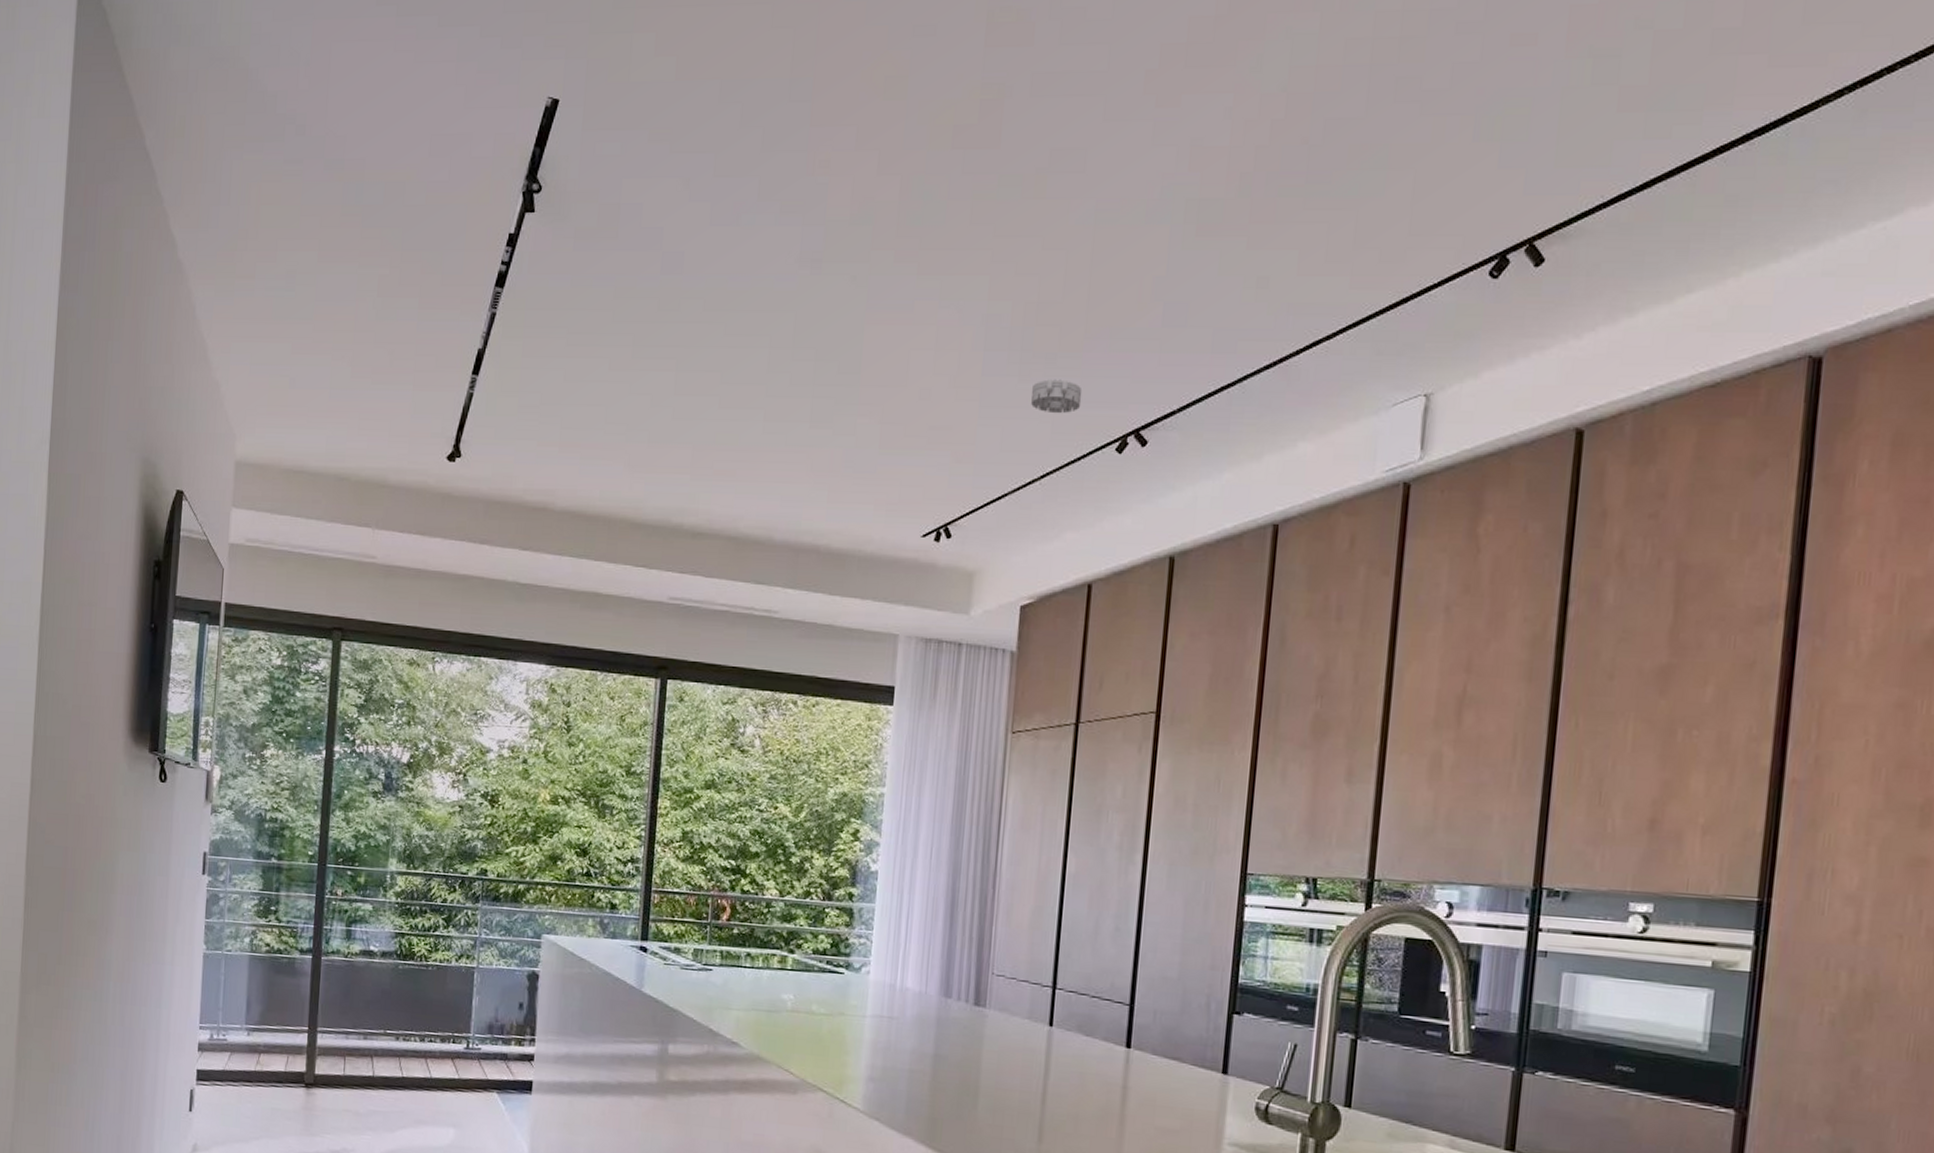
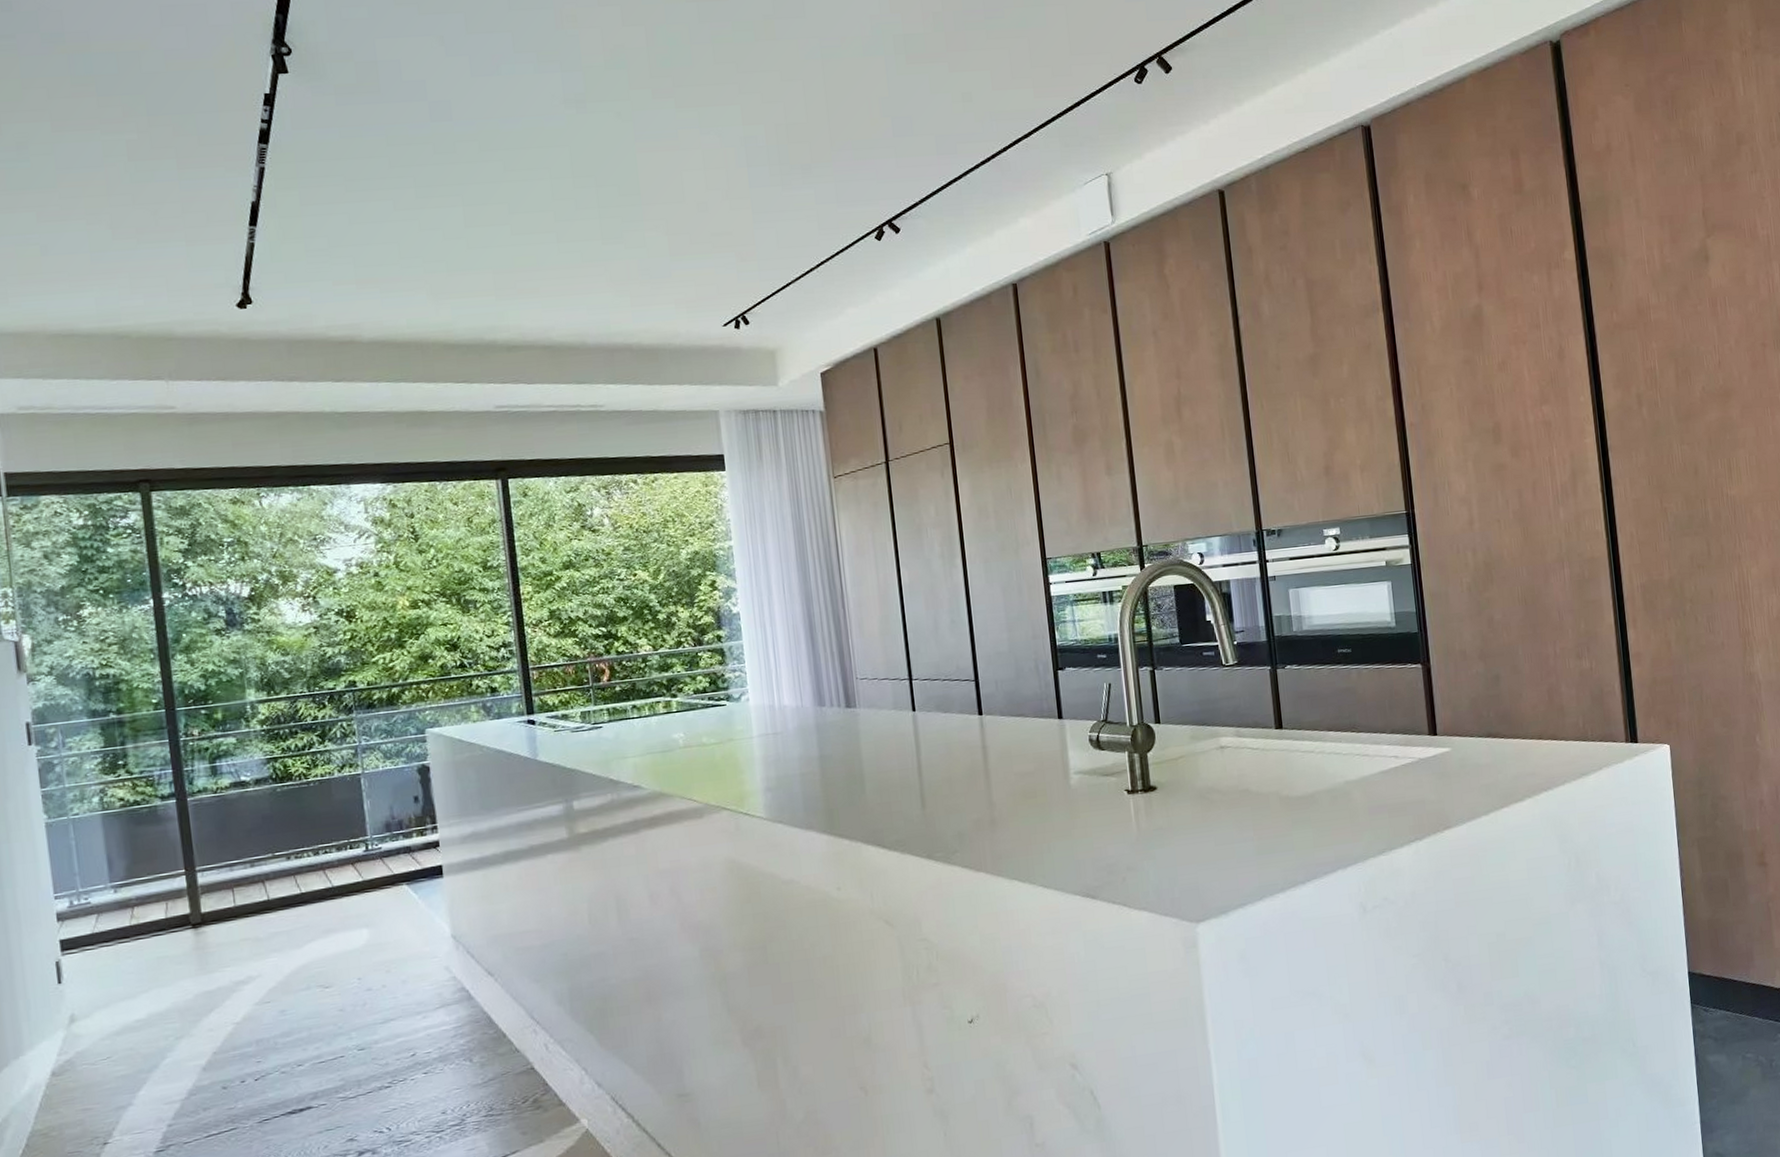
smoke detector: present [1030,379,1083,414] -> none [794,185,840,214]

